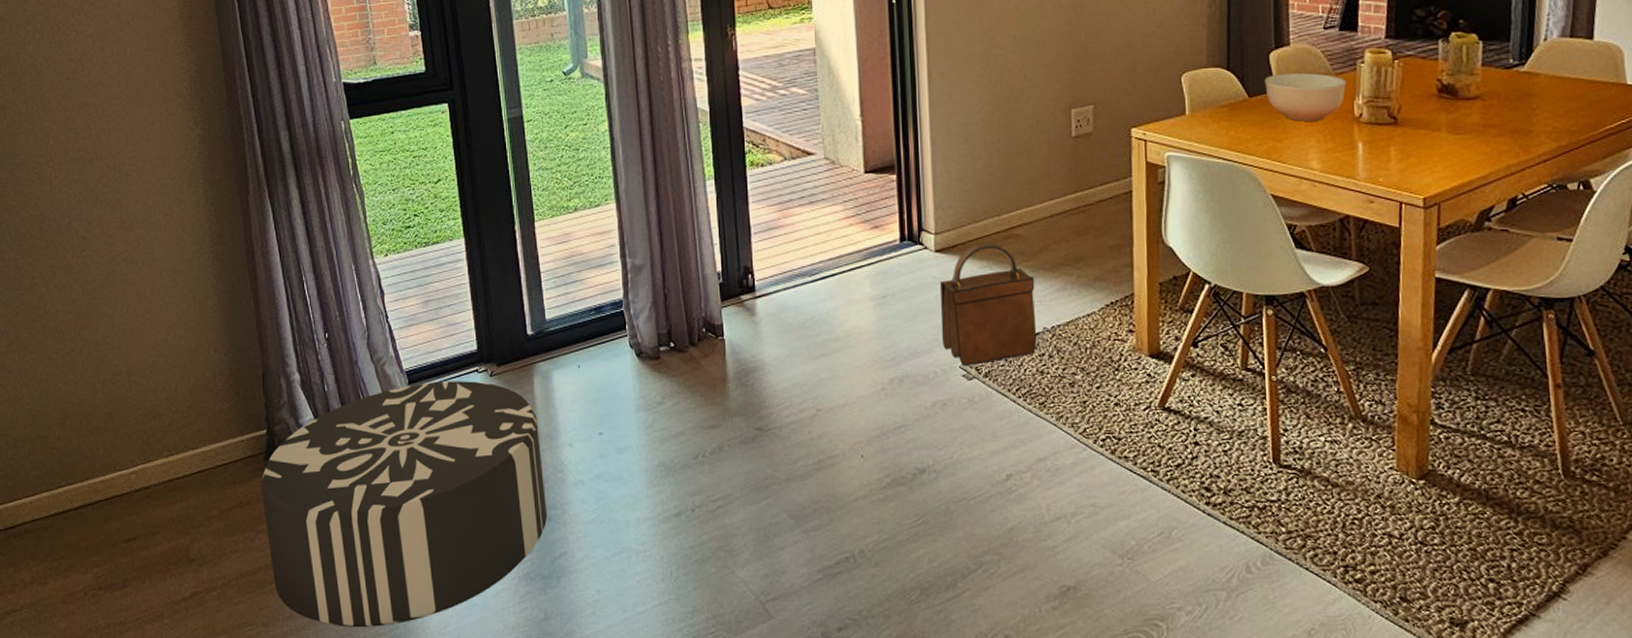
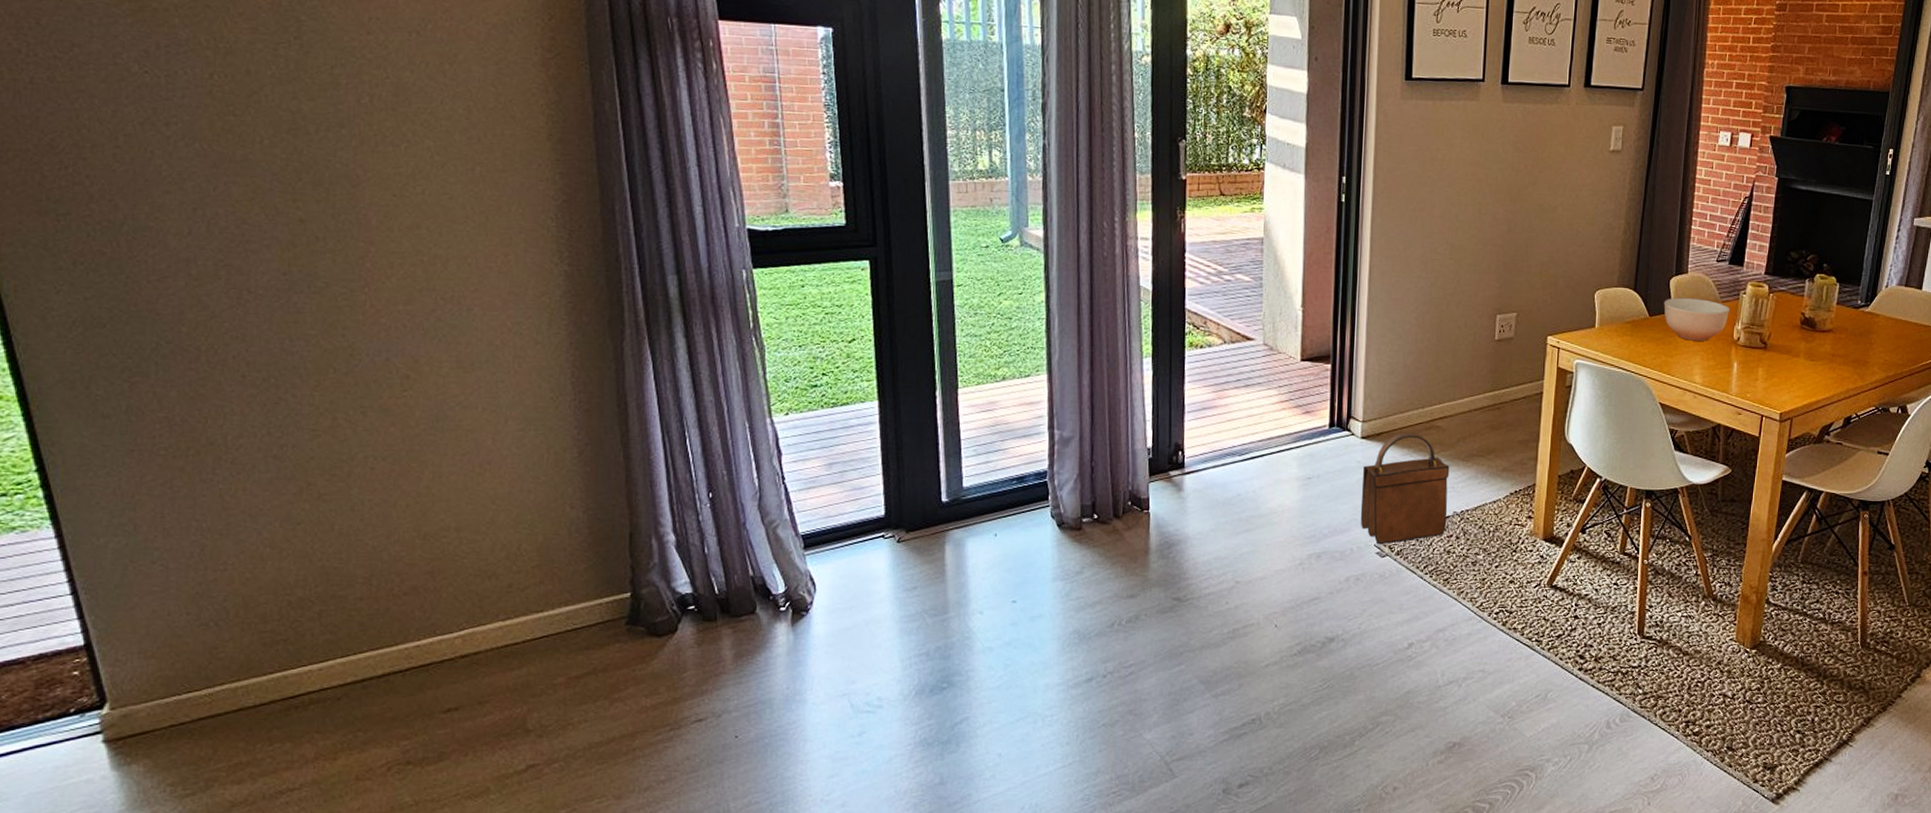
pouf: present [260,381,548,628] -> none [620,546,951,797]

